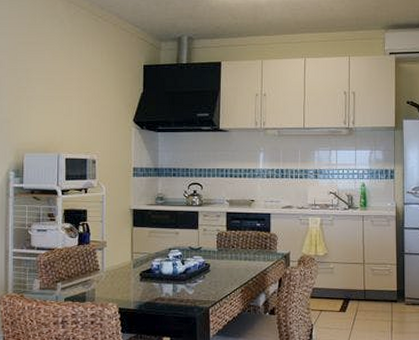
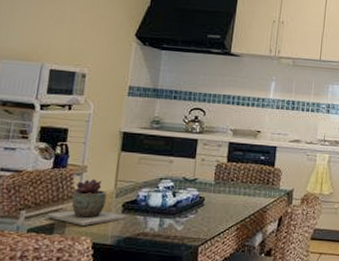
succulent plant: none [78,253,145,293] -> present [46,179,127,226]

